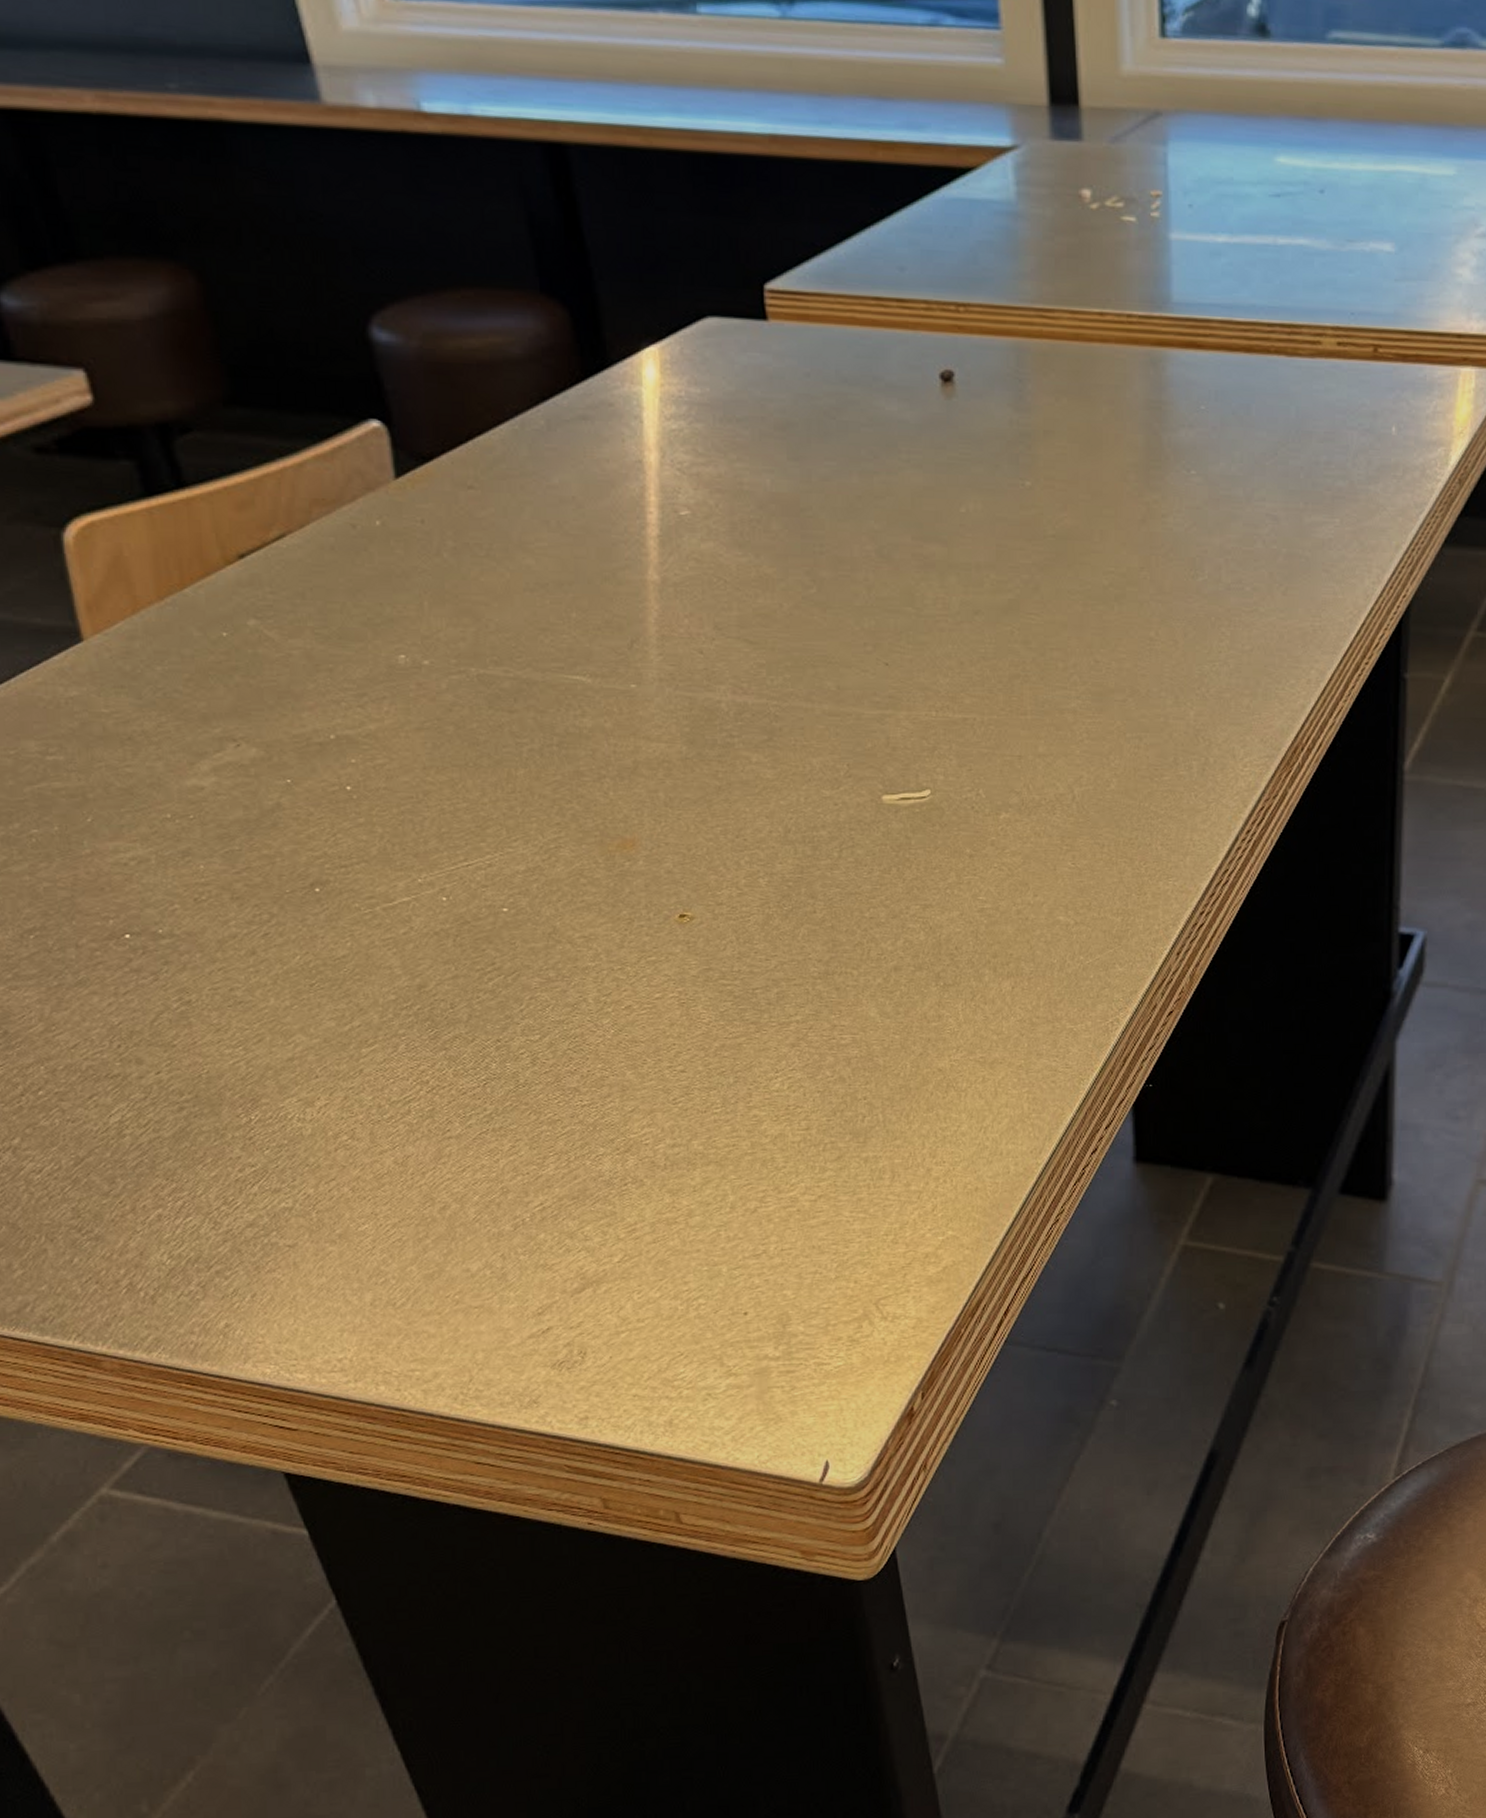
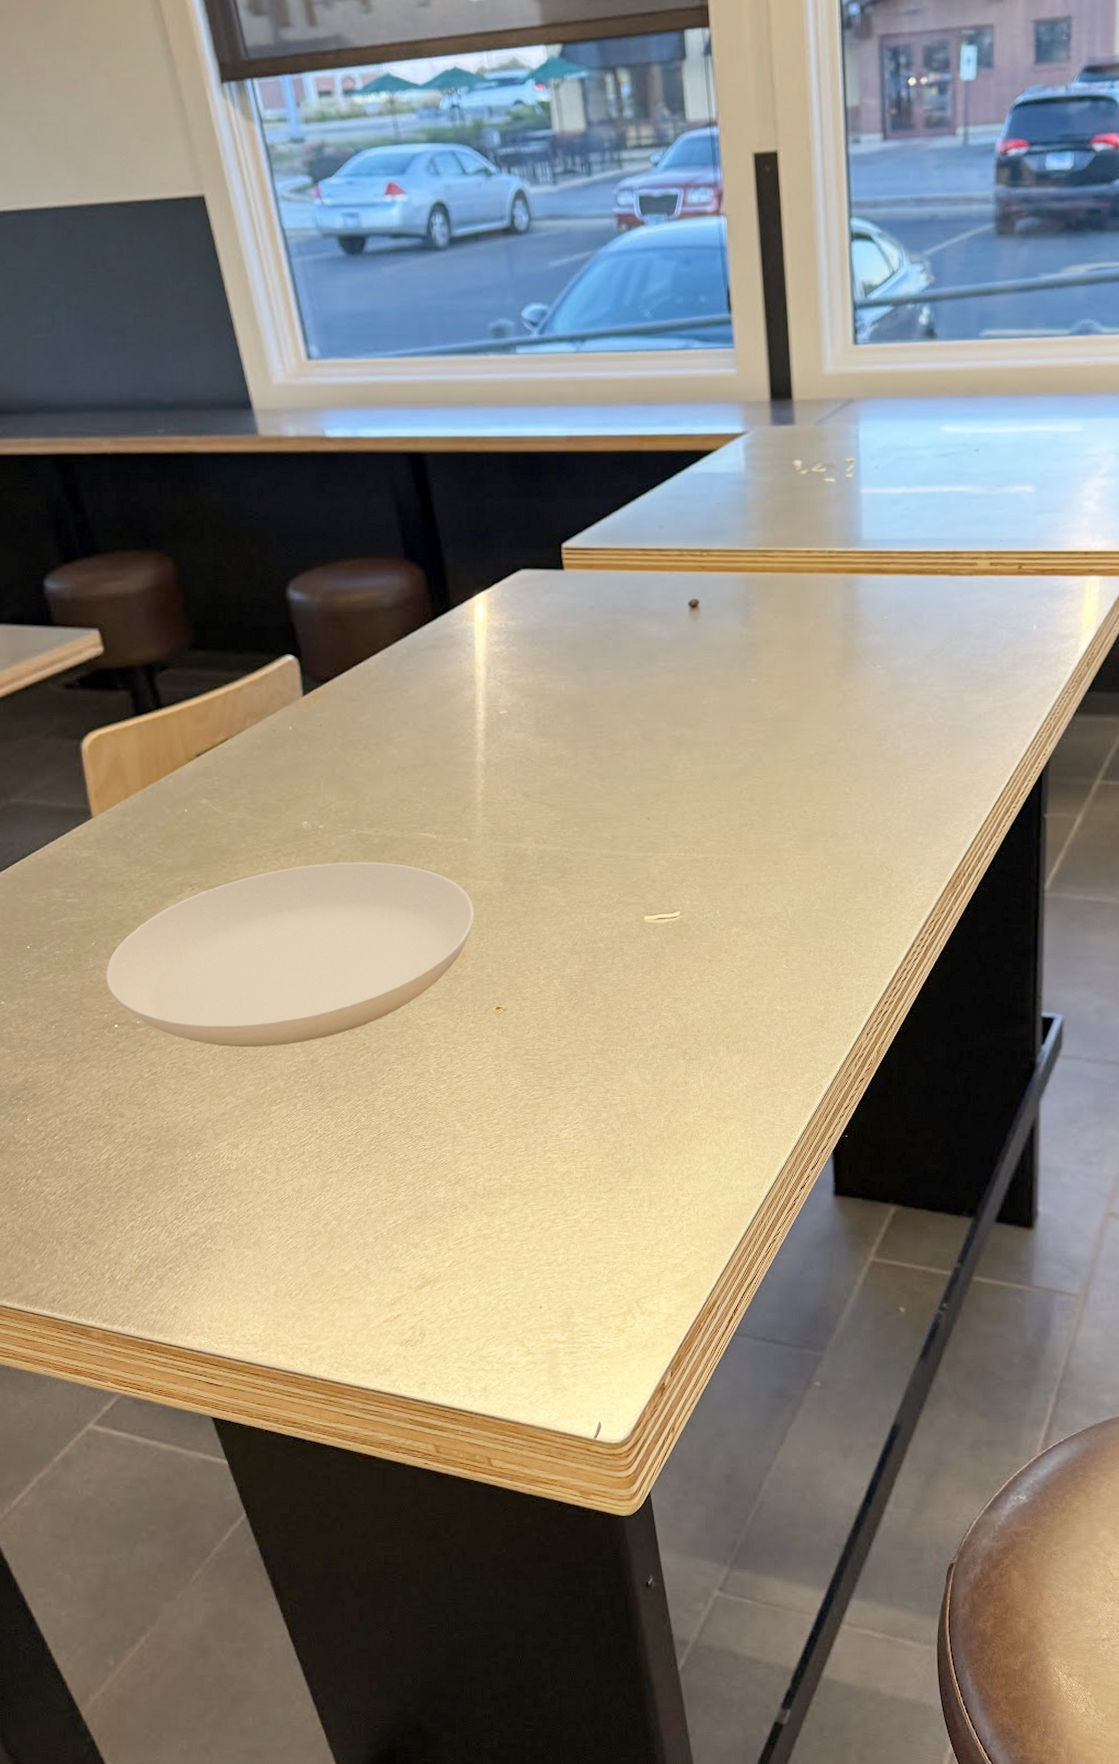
saucer: none [109,713,647,967] -> present [105,862,474,1048]

